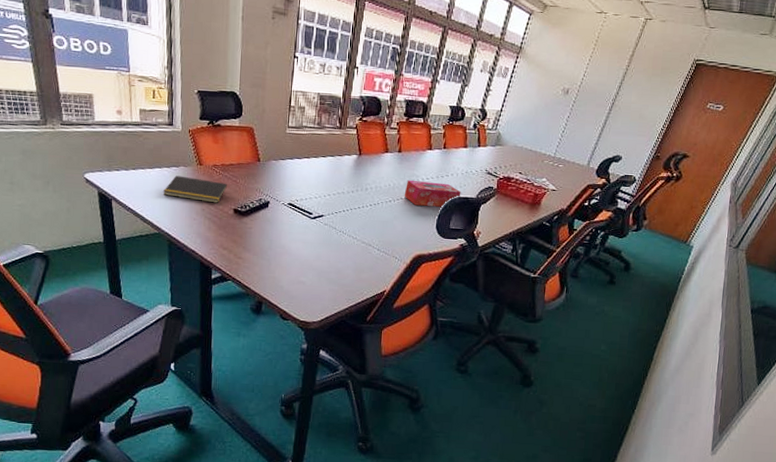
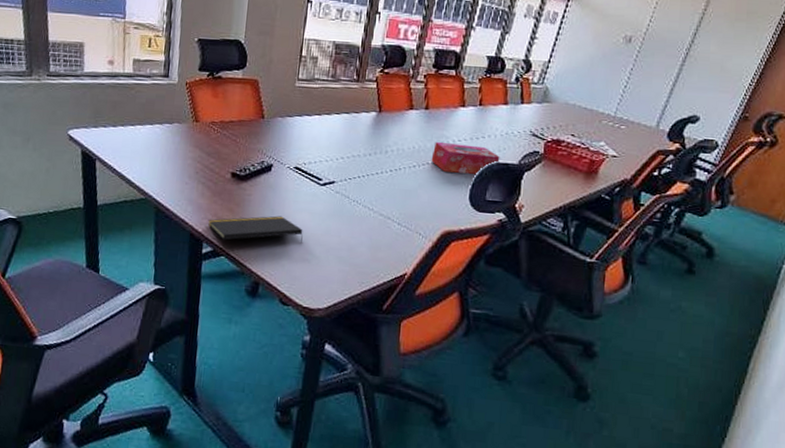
notepad: present [162,175,228,203] -> none [152,133,226,166]
notepad: none [215,245,298,268] -> present [207,215,303,244]

